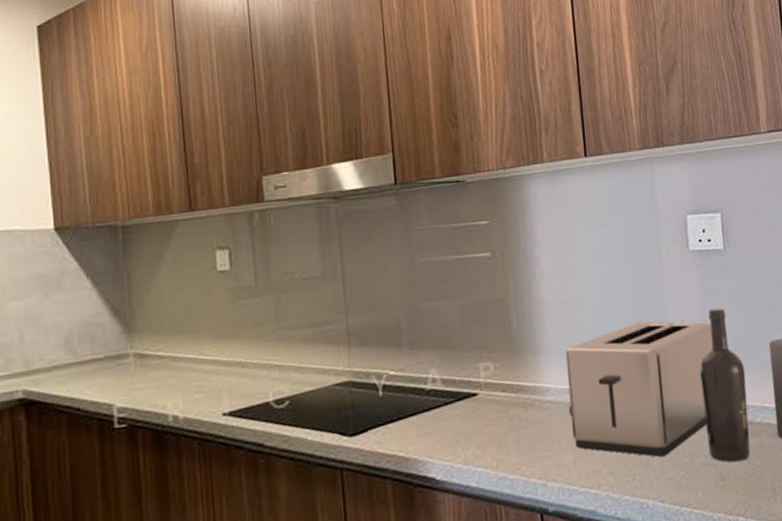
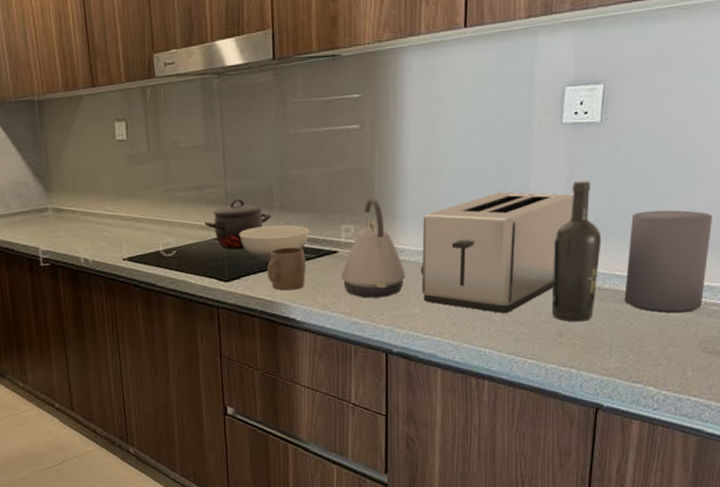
cooking pot: none [323,336,401,397] -> present [204,199,271,250]
bowl: none [364,364,445,409] -> present [239,224,310,261]
mug: none [398,390,444,444] -> present [266,247,306,291]
kettle: none [483,330,554,448] -> present [341,197,406,298]

